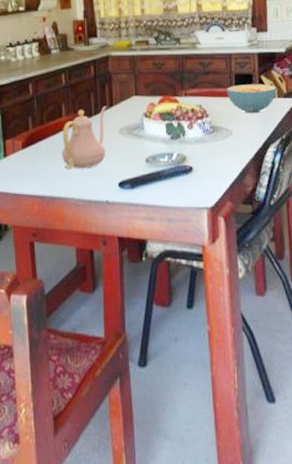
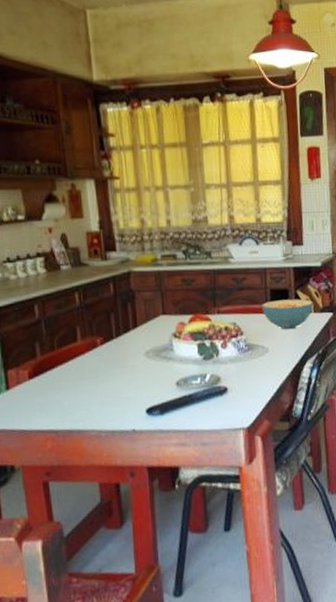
teapot: present [61,106,107,169] -> none [77,327,131,399]

